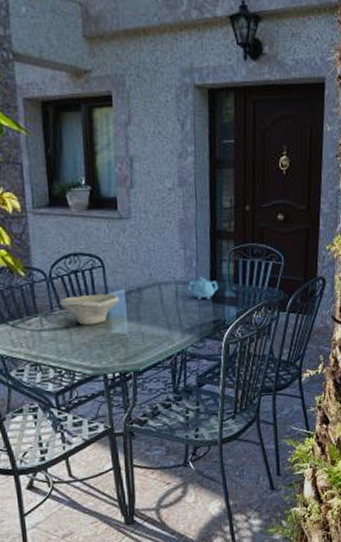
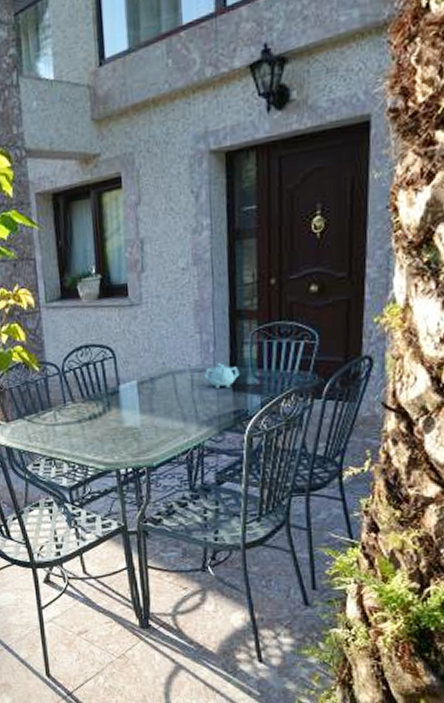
bowl: present [60,293,120,325] -> none [72,384,132,419]

